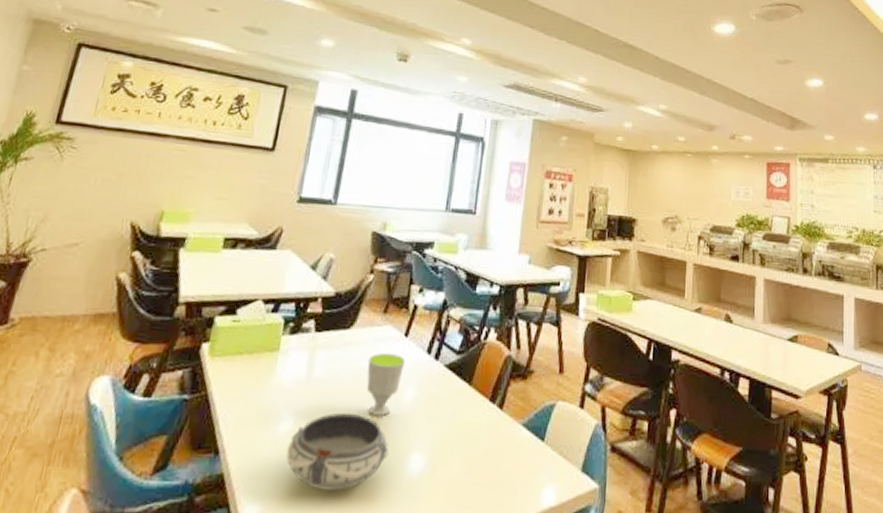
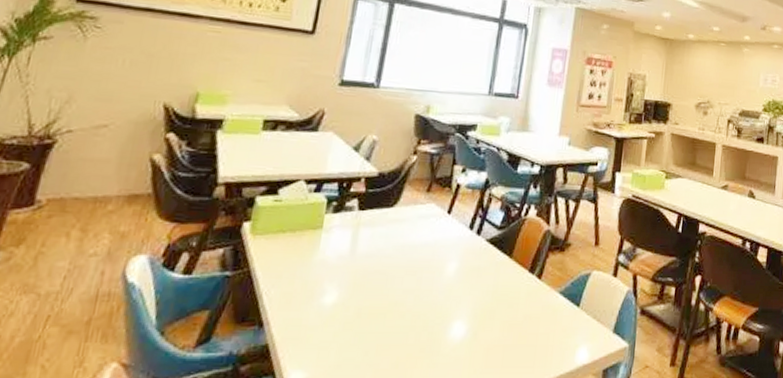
bowl: present [286,412,389,491] -> none [331,285,432,356]
cup: present [366,352,406,416] -> none [410,229,449,287]

